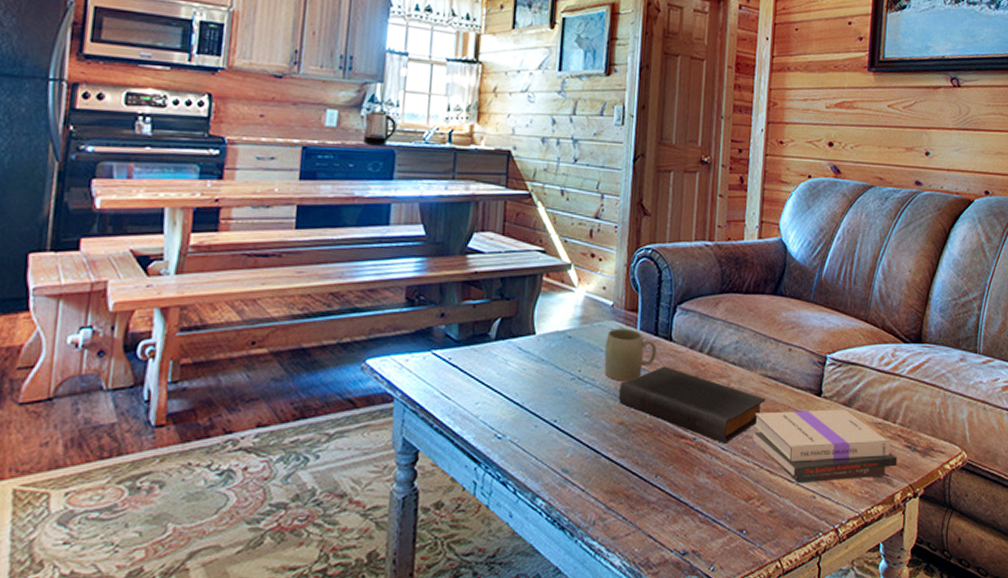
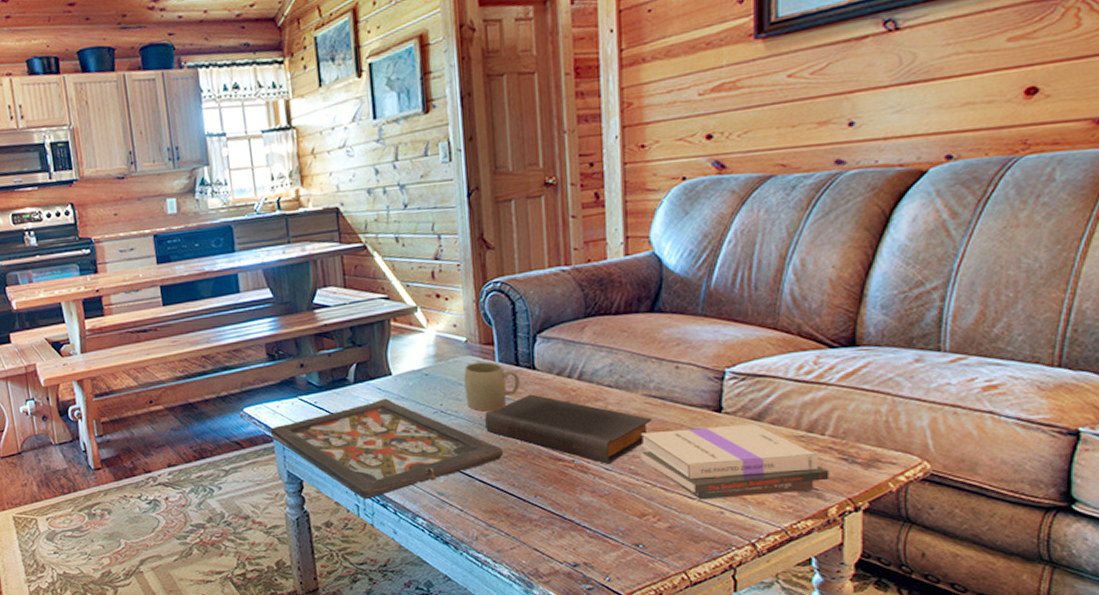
kettle: present [362,110,396,146] -> none [199,191,229,224]
decorative tray: none [392,359,632,476] -> present [270,398,503,500]

